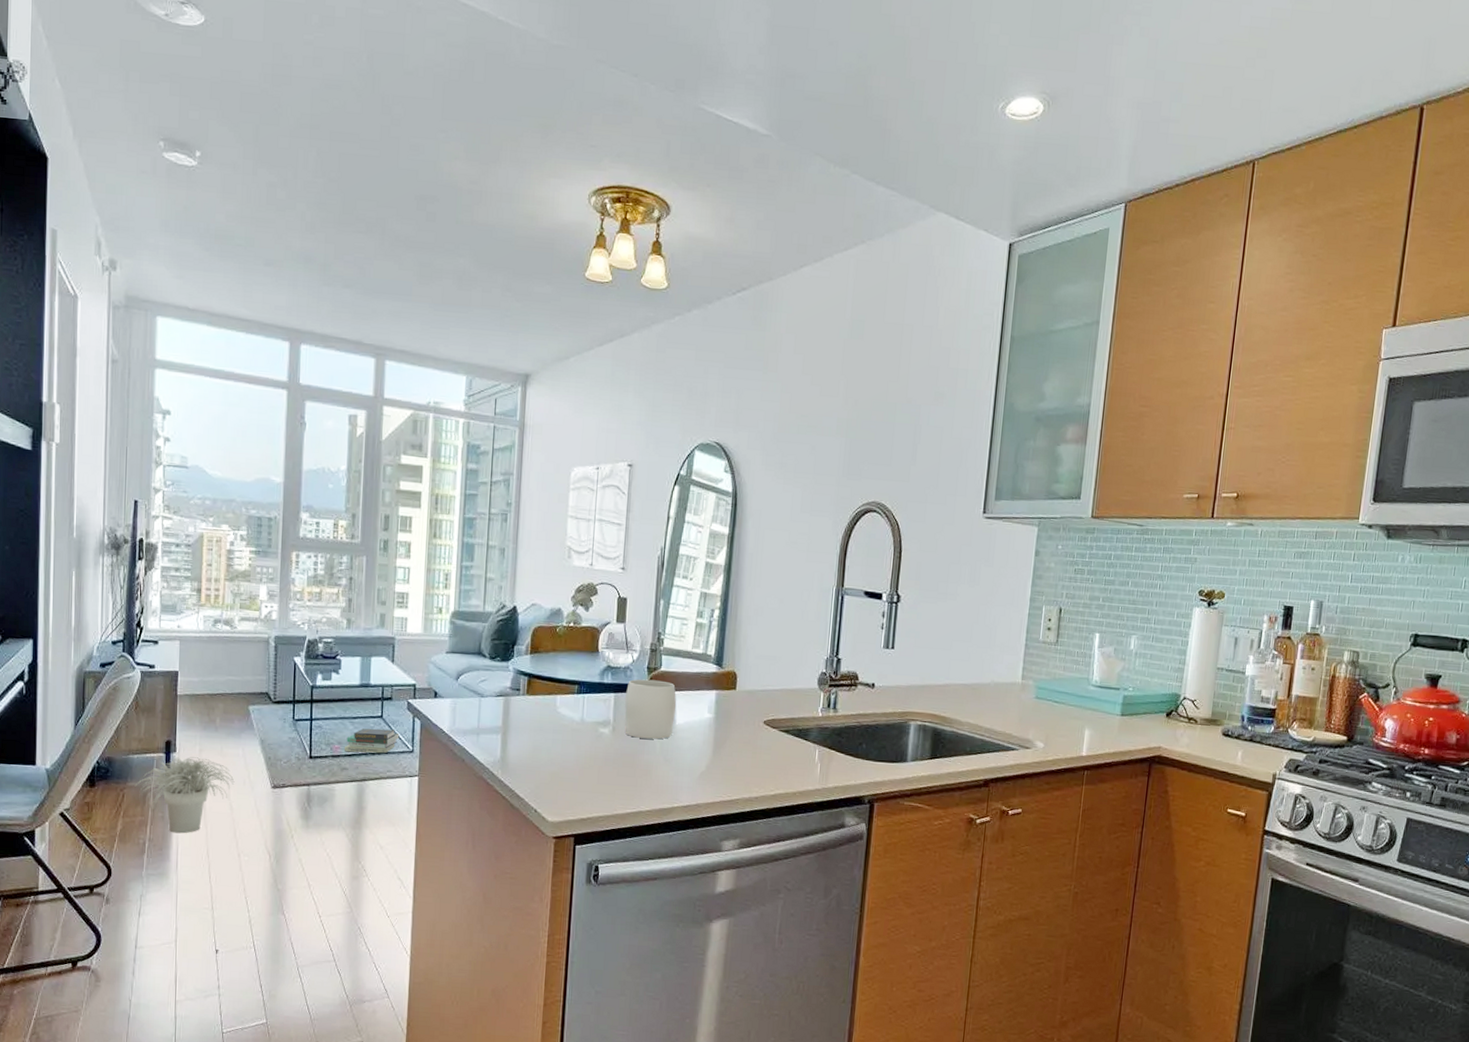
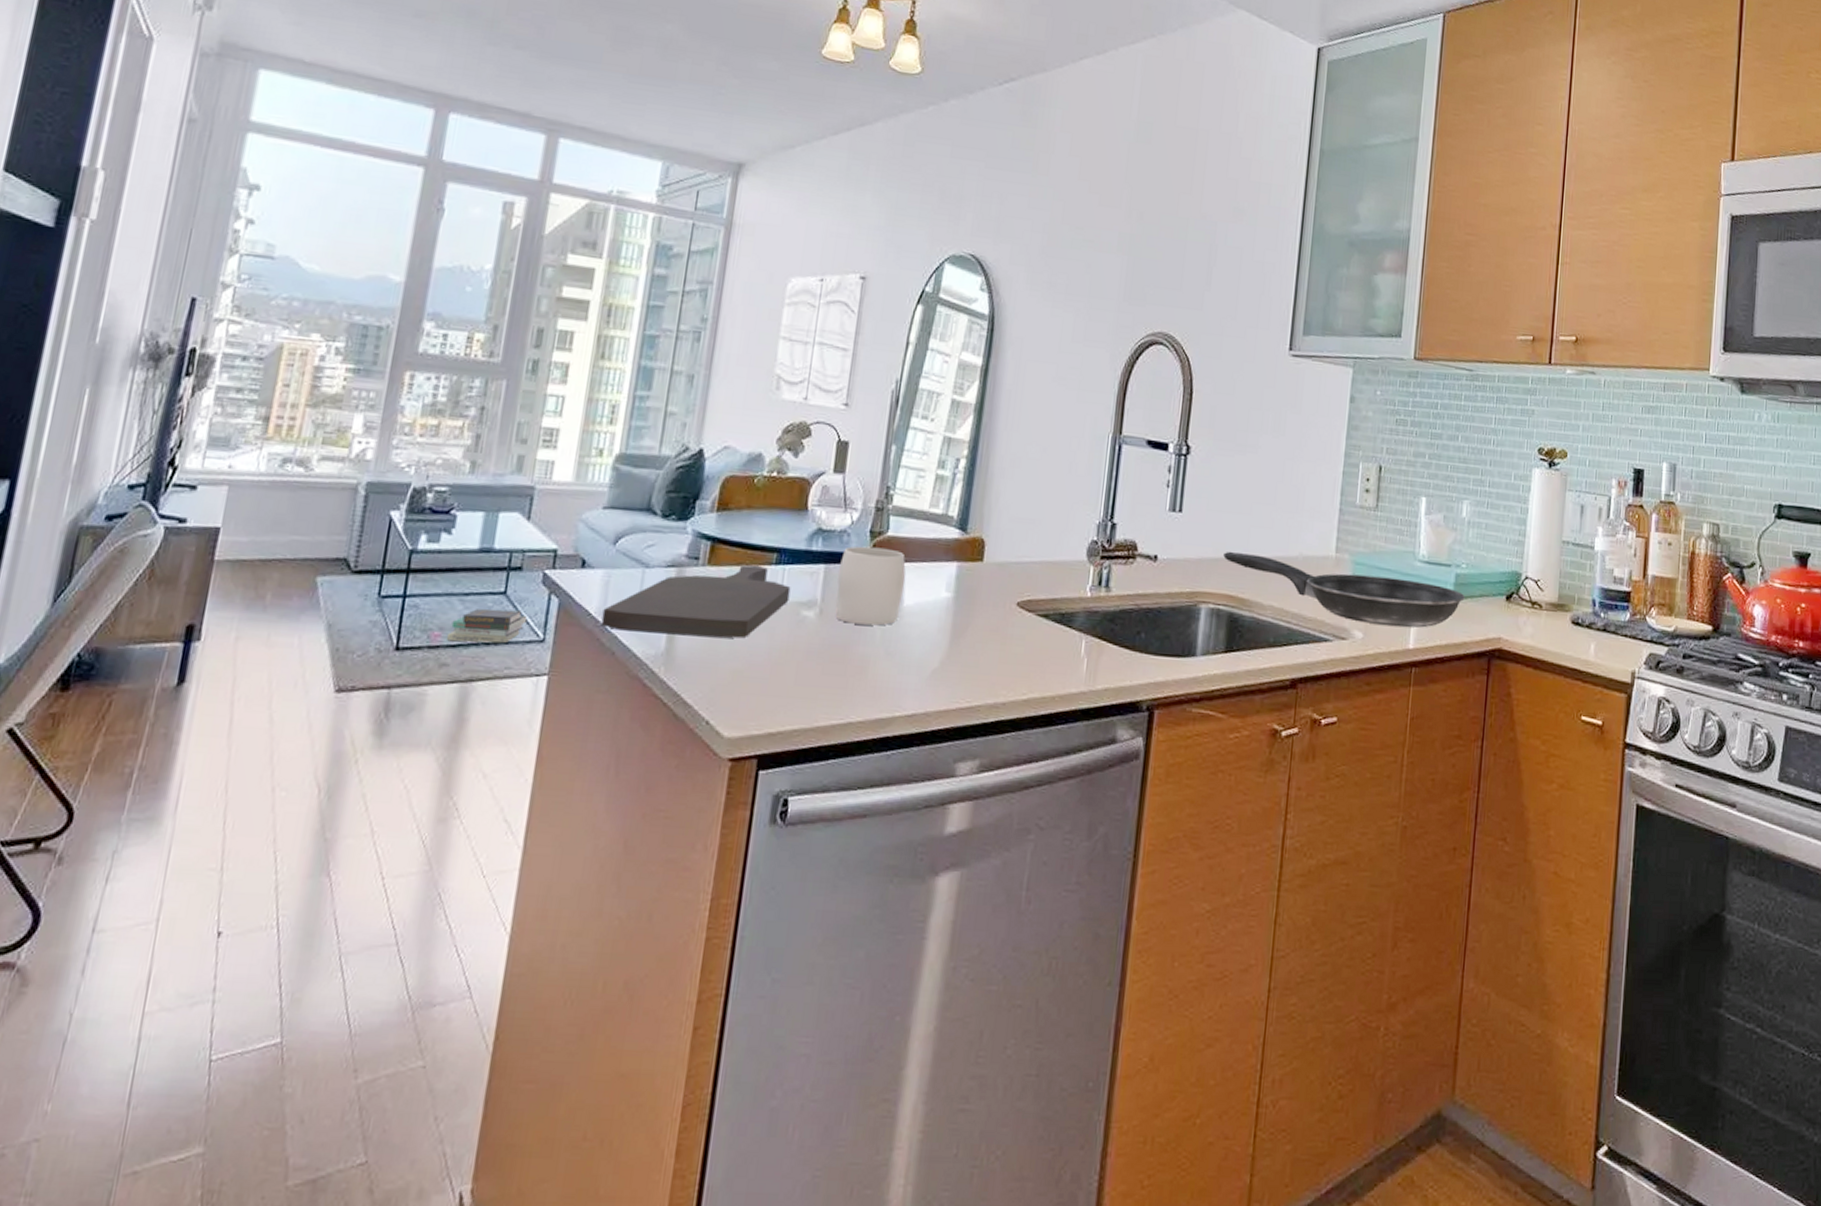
potted plant: present [135,757,235,834] -> none [130,647,282,759]
cutting board: none [452,694,590,749] -> present [601,564,791,639]
frying pan: none [928,679,1131,739] -> present [1223,551,1465,628]

